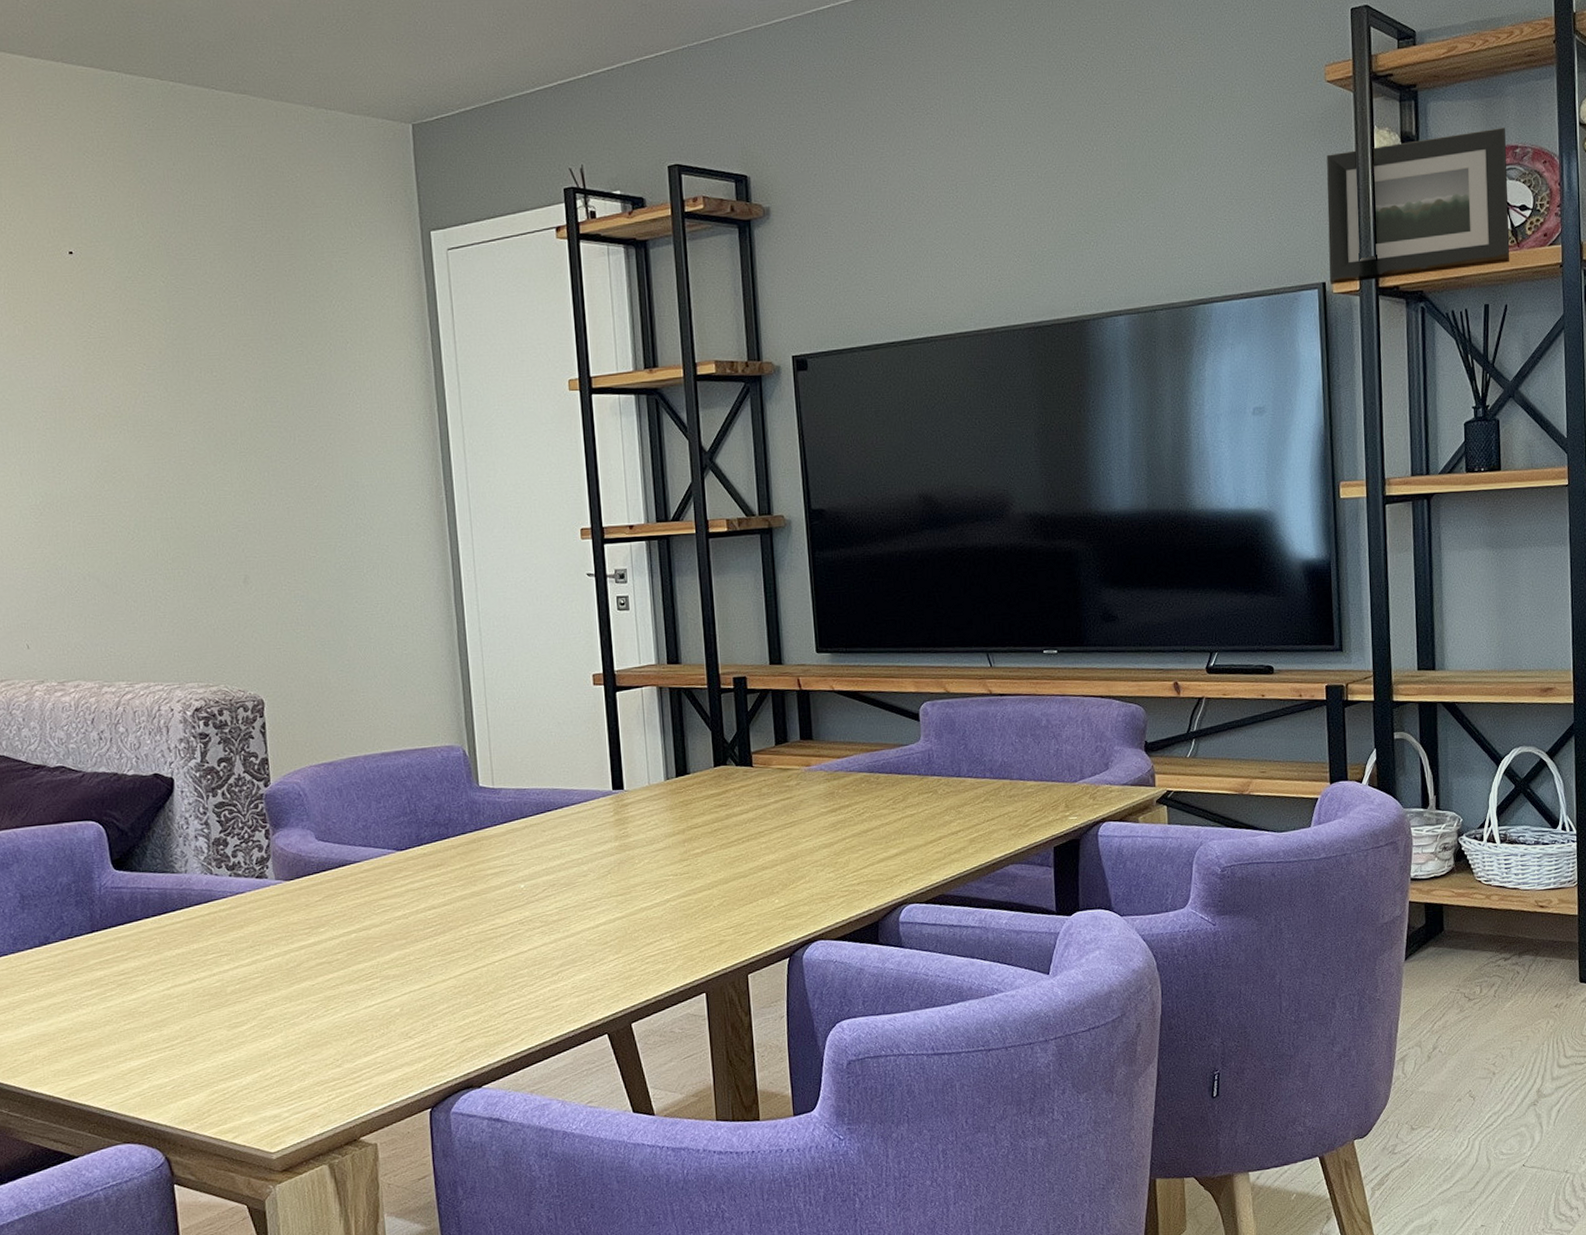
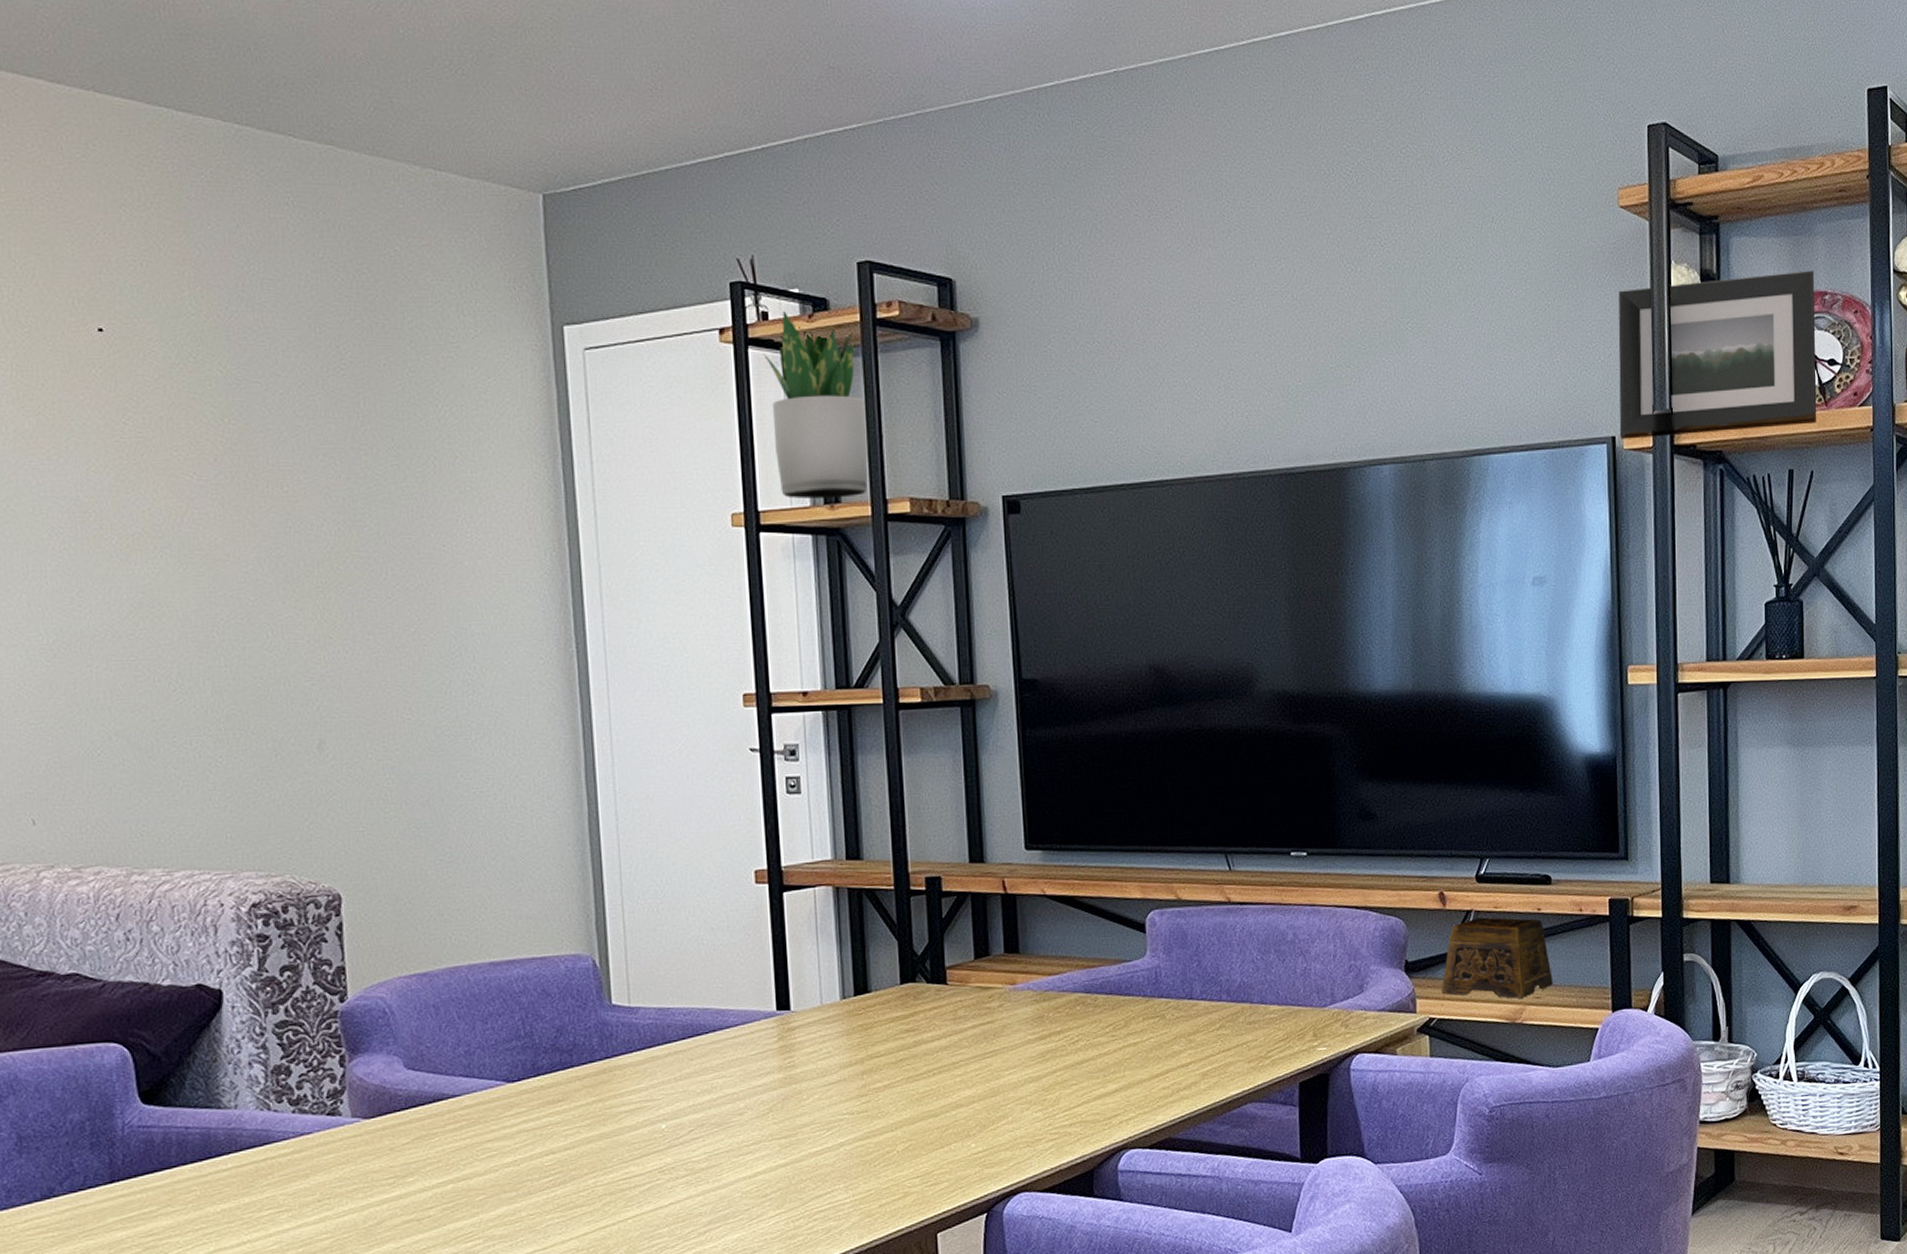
planter: none [592,203,680,365] -> present [763,305,868,498]
decorative box: none [1177,703,1277,774] -> present [1441,917,1554,999]

